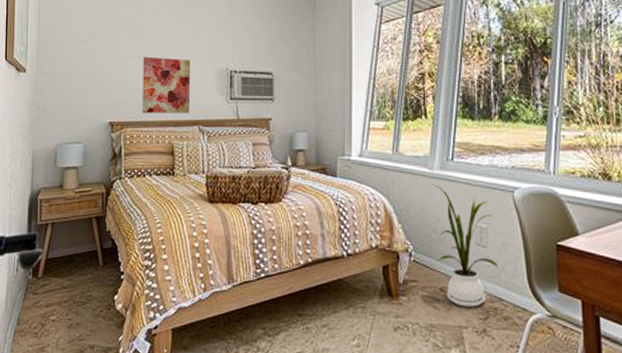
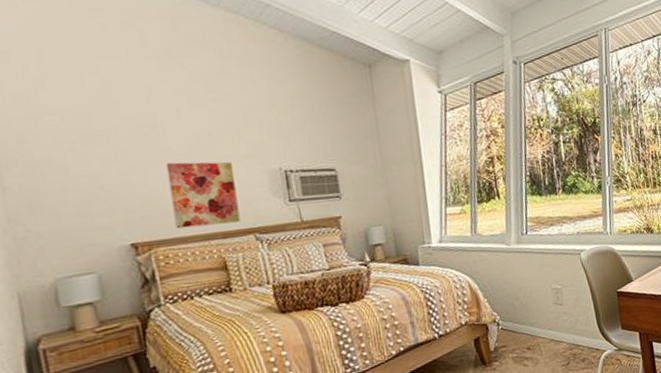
house plant: present [432,184,498,307] -> none [511,258,573,359]

